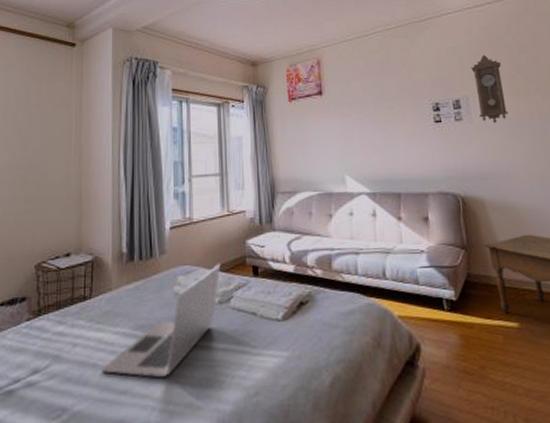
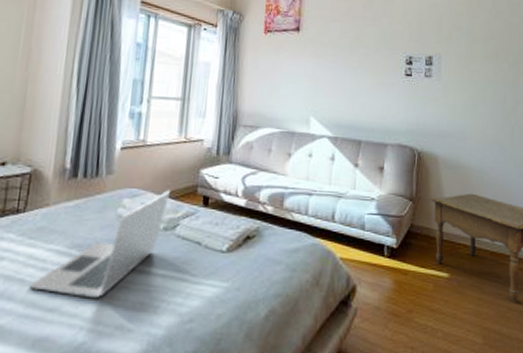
pendulum clock: present [471,54,508,124] -> none [448,15,477,85]

